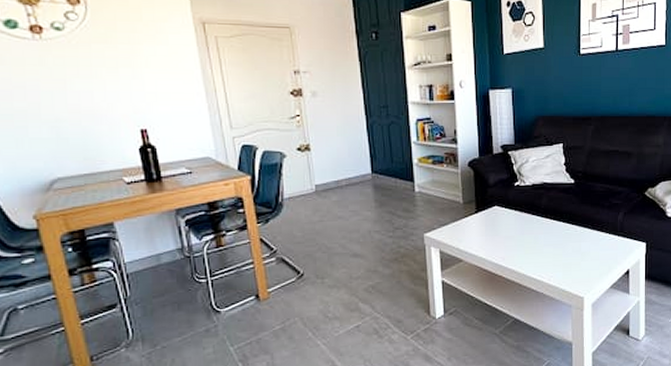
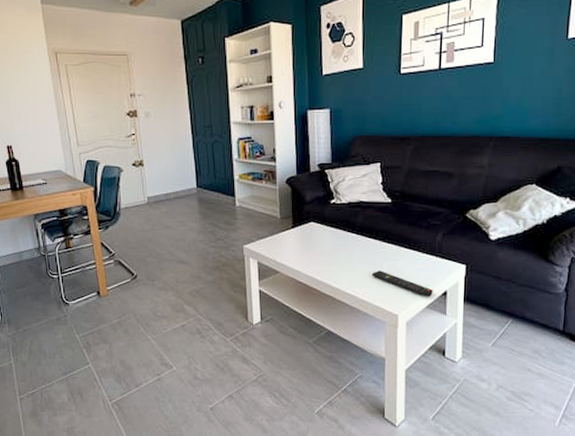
remote control: none [556,253,616,277] -> present [371,270,433,297]

